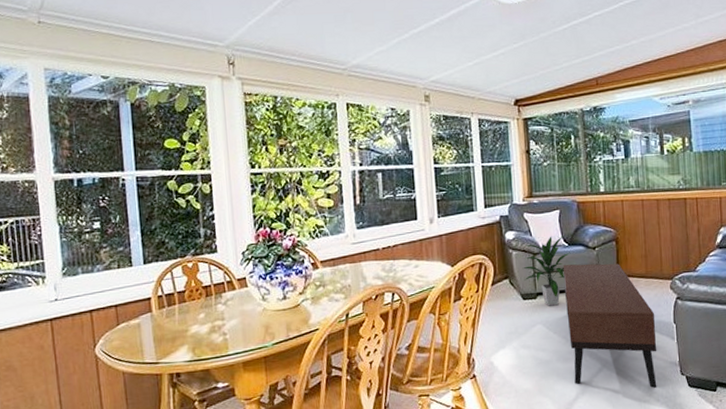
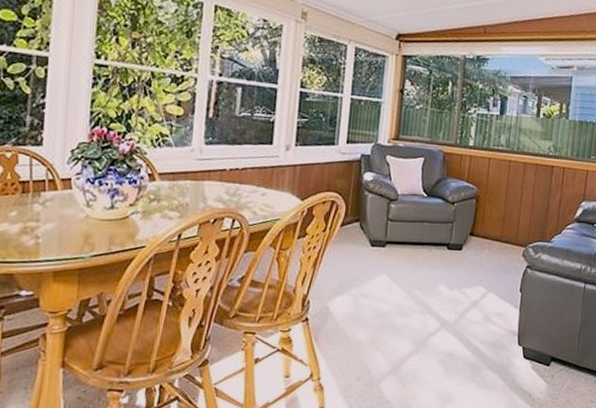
indoor plant: present [522,235,570,306] -> none [375,184,428,257]
coffee table: present [562,263,657,388] -> none [410,215,503,355]

